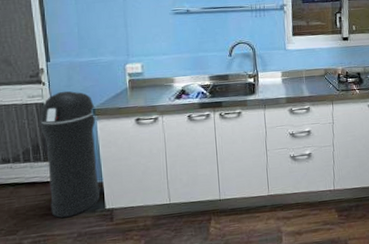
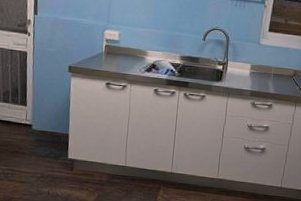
trash can: present [40,90,100,218] -> none [21,44,72,159]

